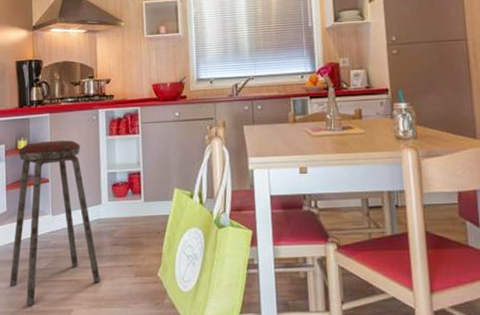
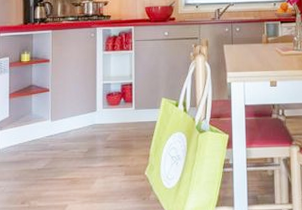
music stool: present [9,140,100,306] -> none [9,54,93,202]

